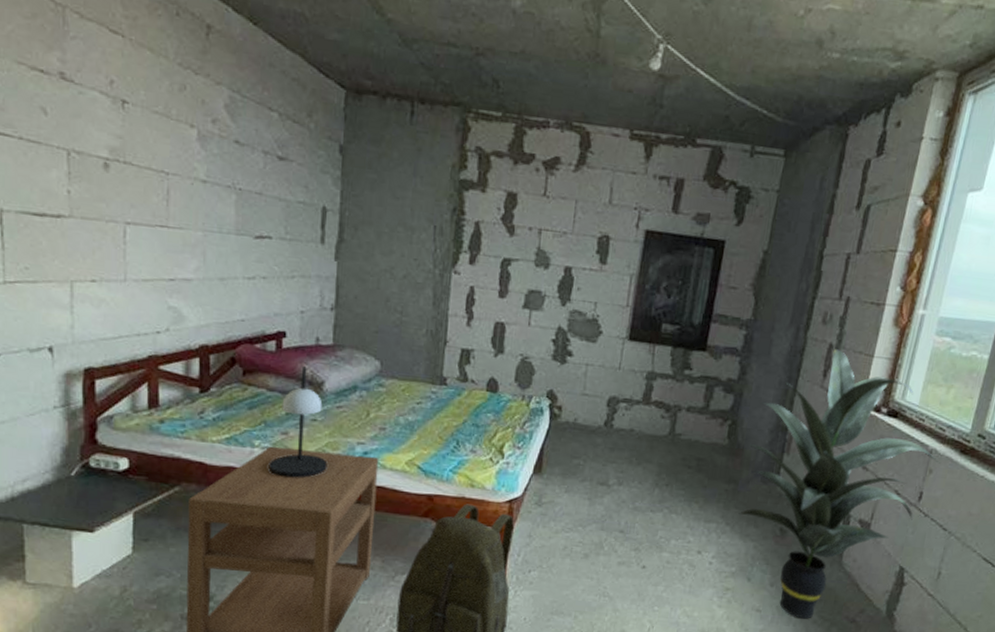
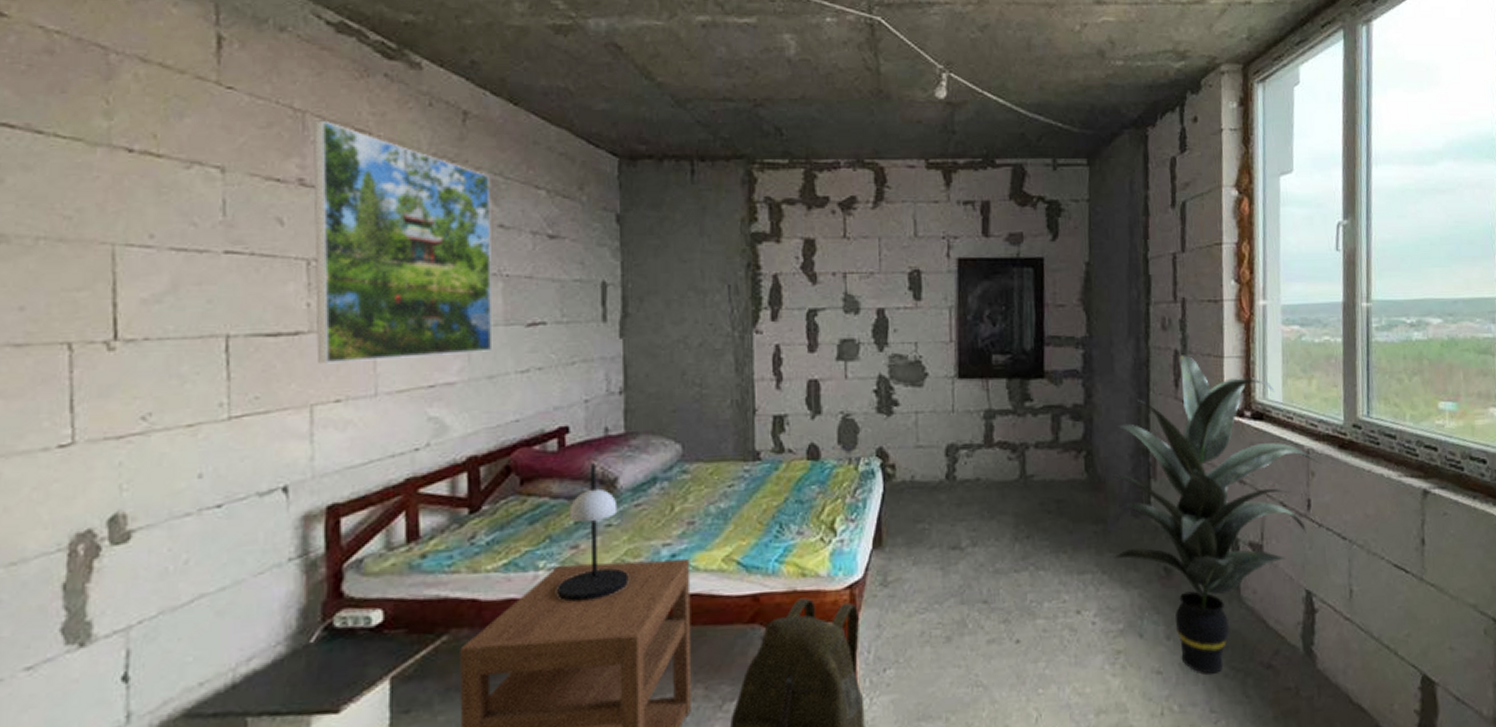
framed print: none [72,16,229,256] -> present [312,120,493,364]

